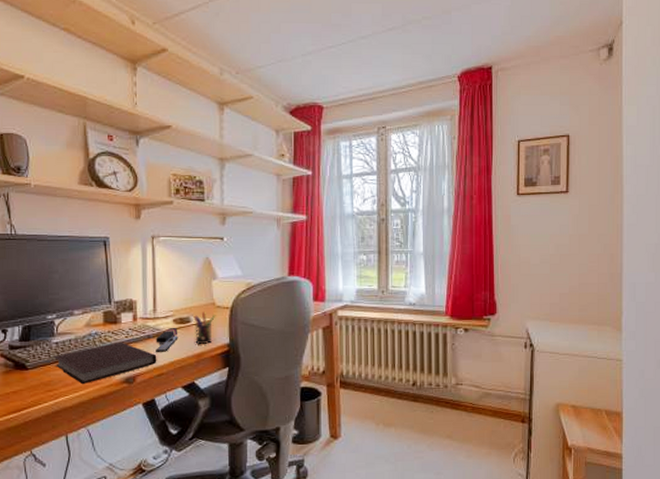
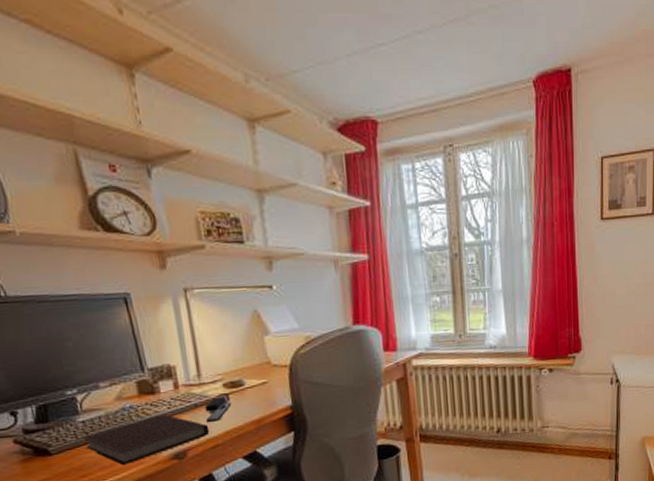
pen holder: present [193,311,216,345] -> none [246,372,273,410]

